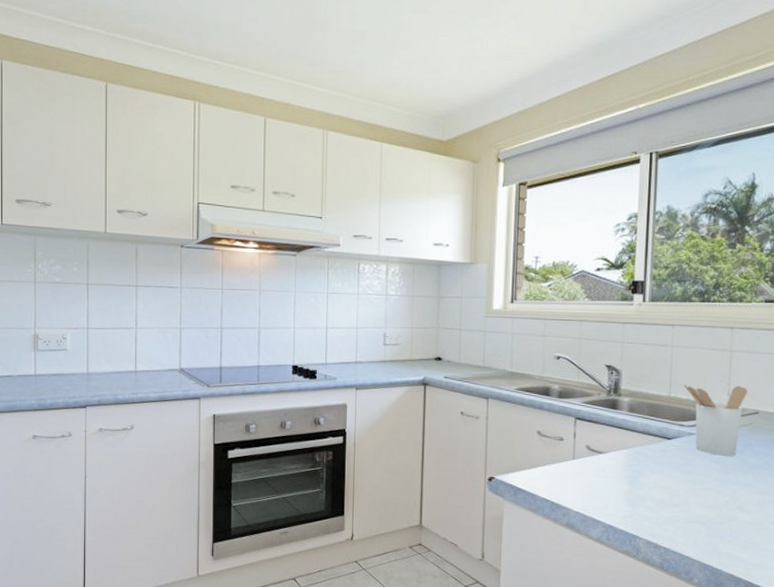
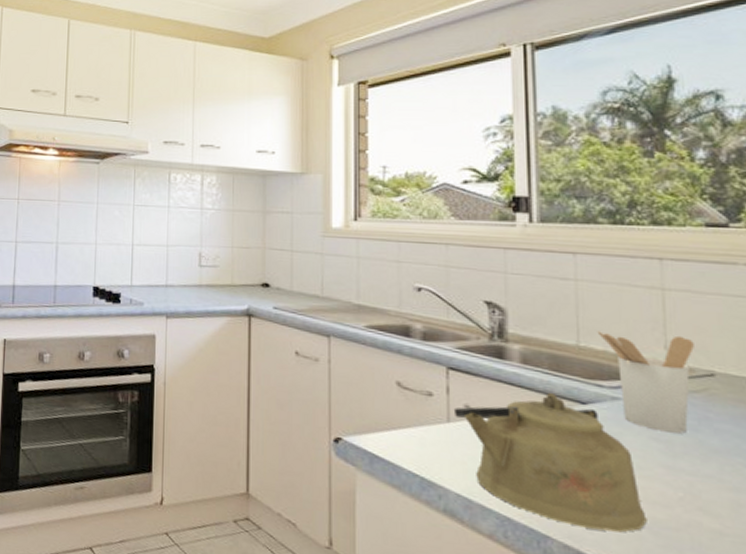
kettle: none [577,433,704,529] -> present [453,393,647,533]

